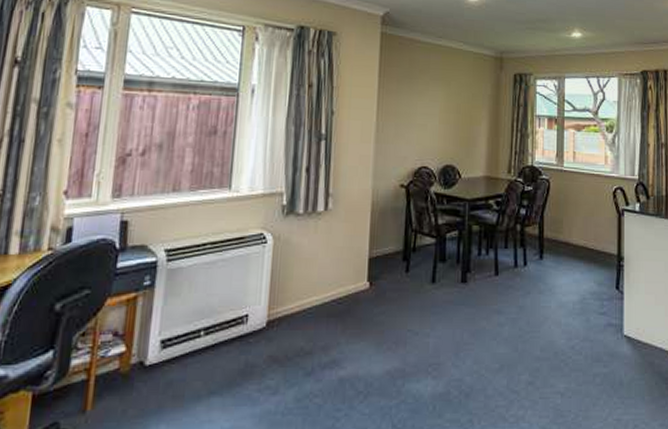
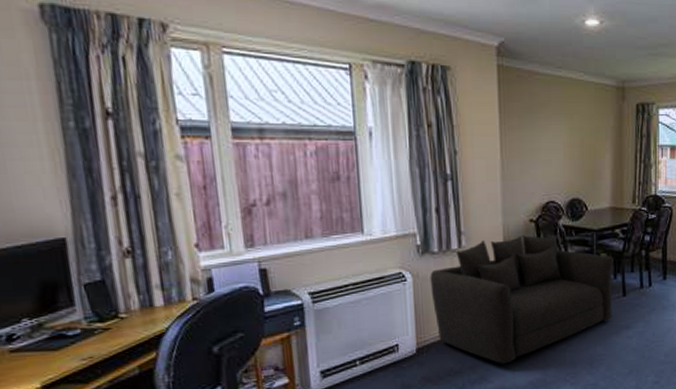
loveseat: none [290,201,486,347] -> present [430,235,614,364]

